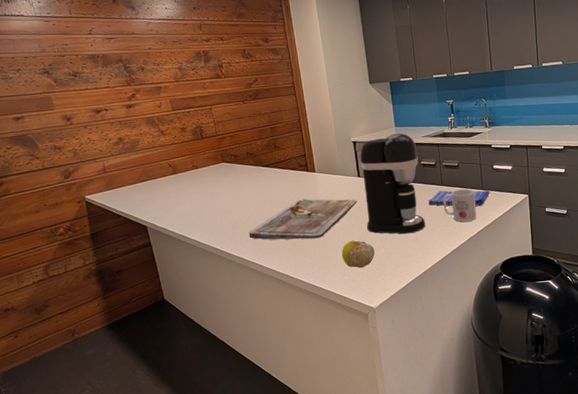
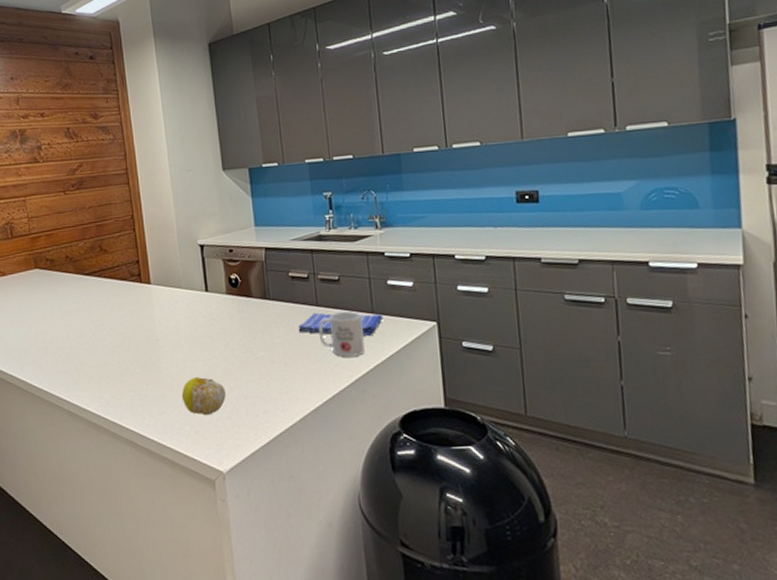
cutting board: present [248,199,358,240] -> none [63,318,204,373]
coffee maker: present [360,133,426,234] -> none [208,234,295,371]

